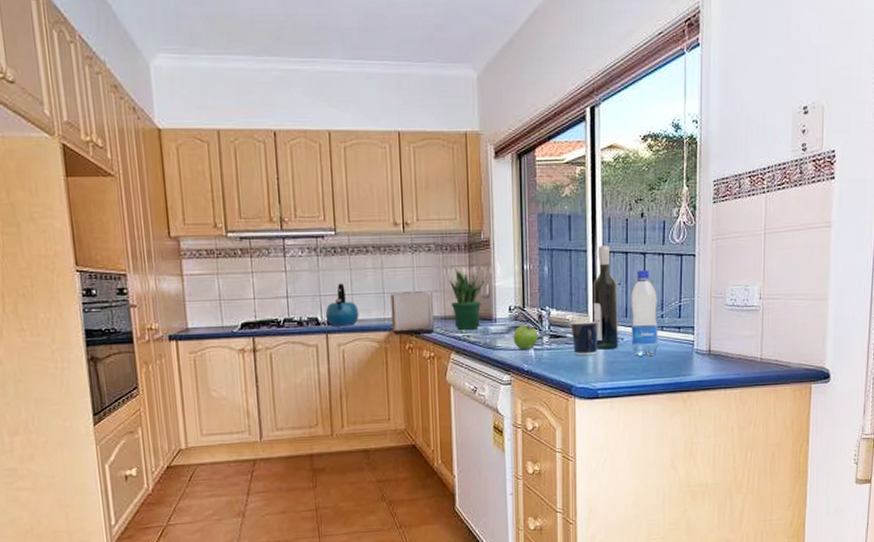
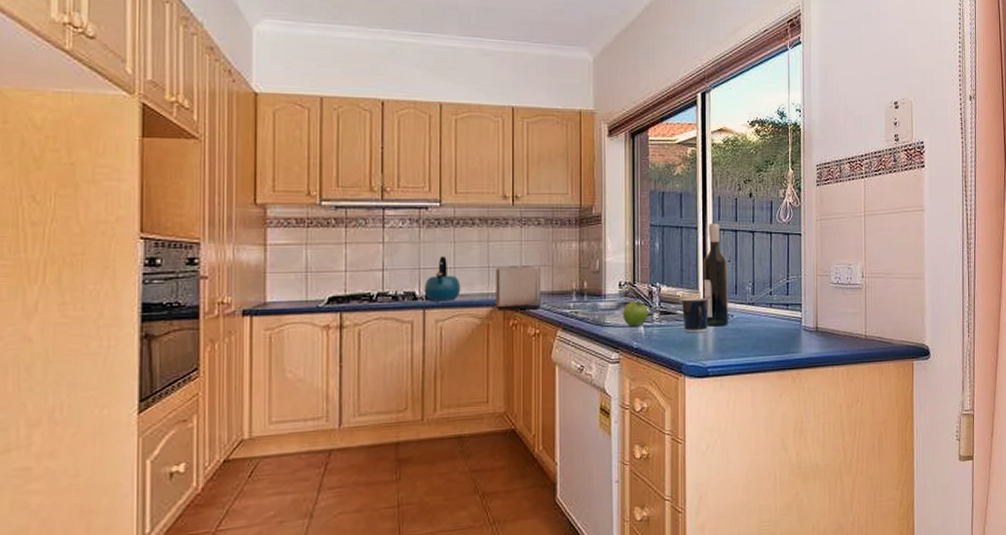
planter: present [448,269,486,330] -> none [557,244,596,306]
bottle: present [631,270,658,357] -> none [740,248,767,334]

